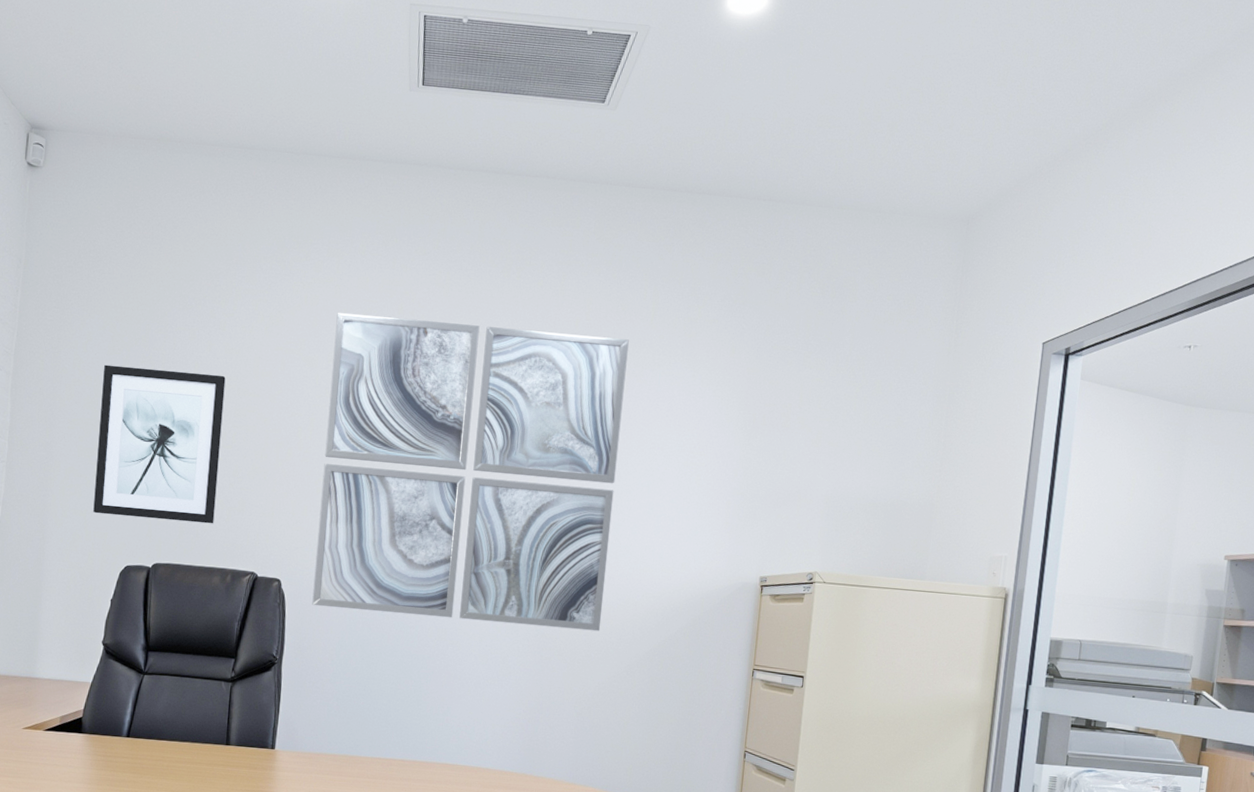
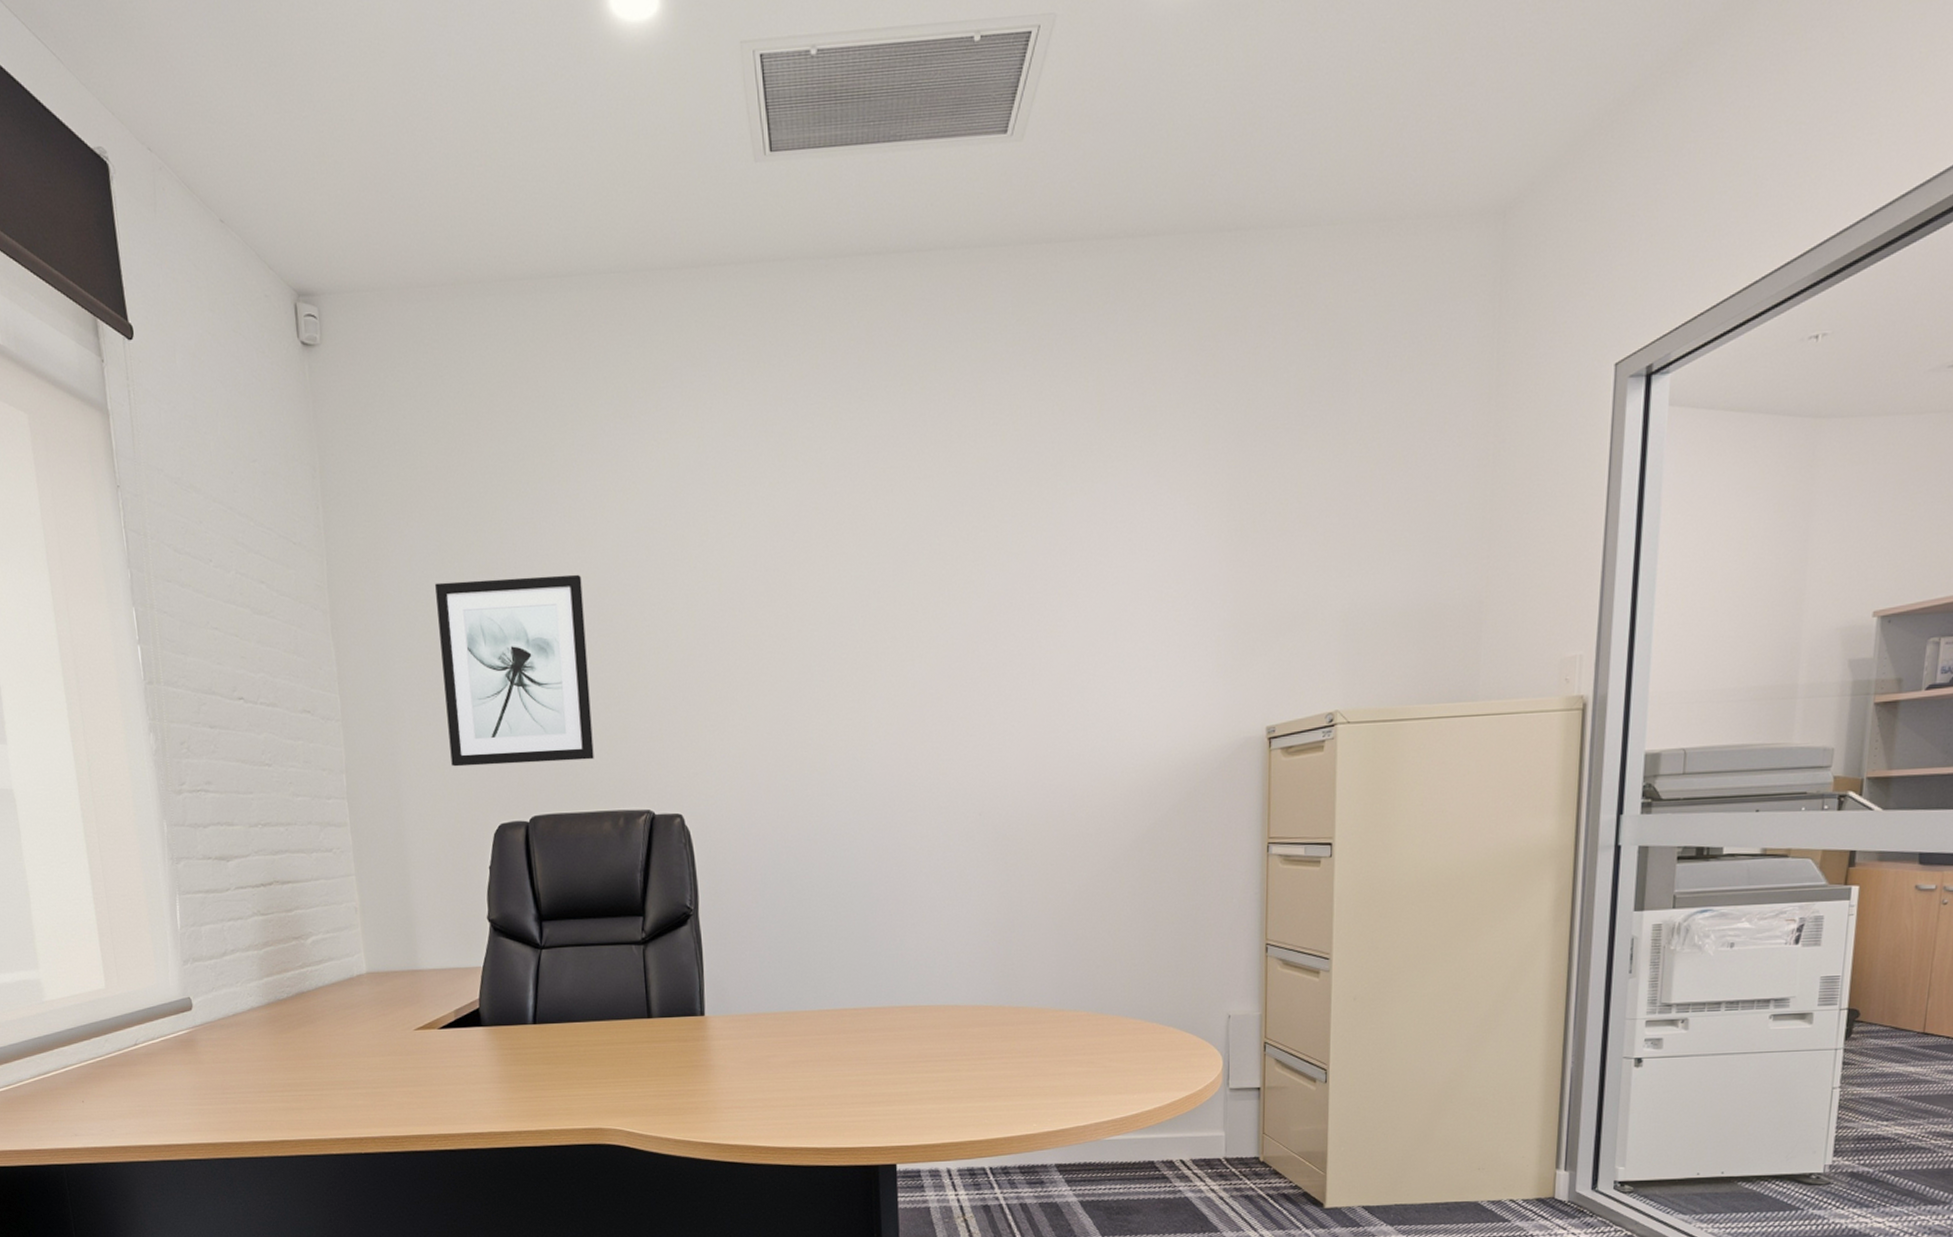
wall art: present [312,312,629,632] -> none [704,448,1074,841]

